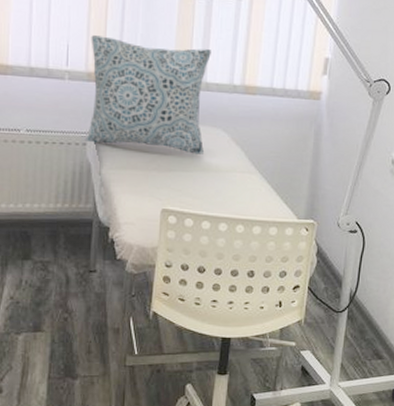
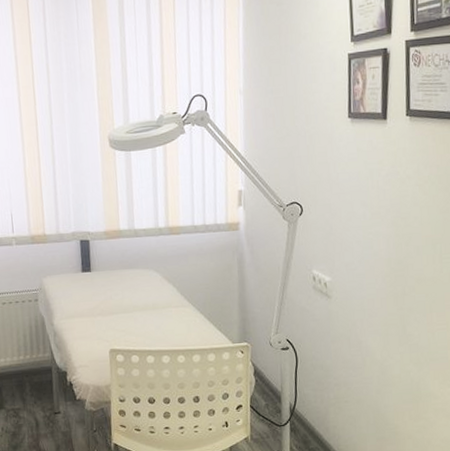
pillow: present [86,35,211,155] -> none [30,199,140,298]

